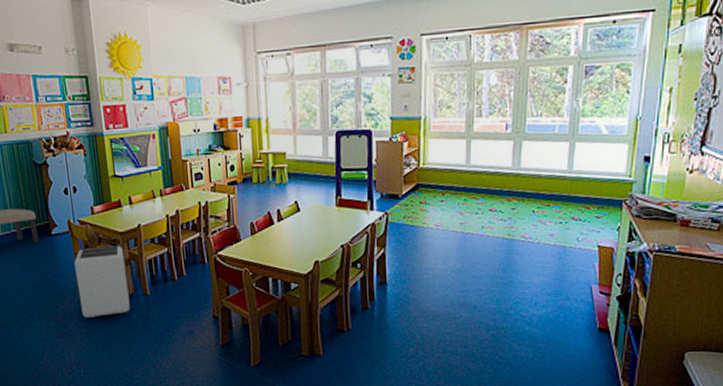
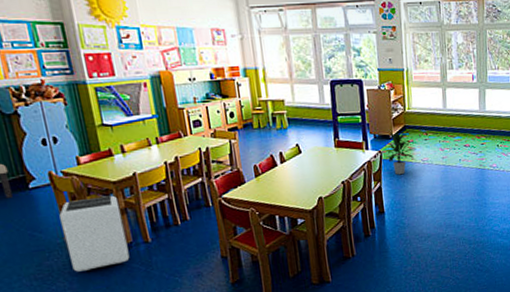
indoor plant: none [391,190,430,241] -> present [384,131,417,175]

